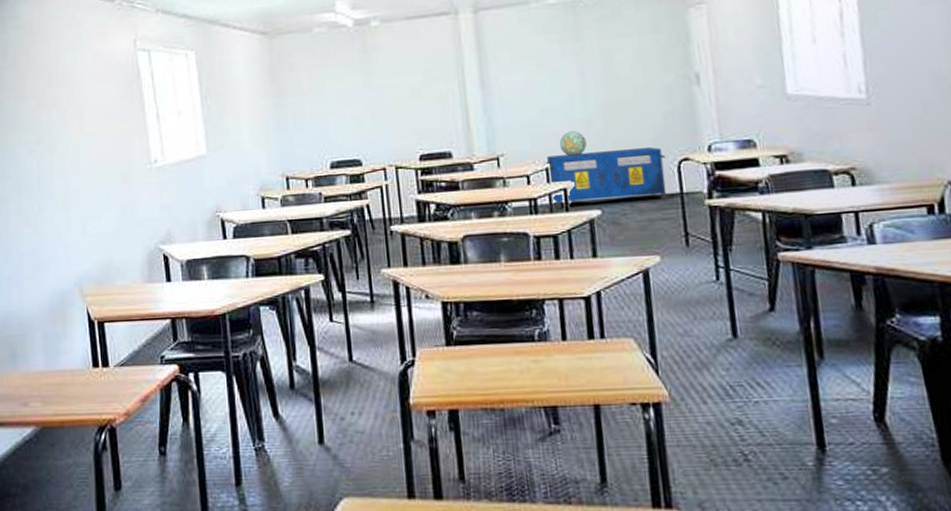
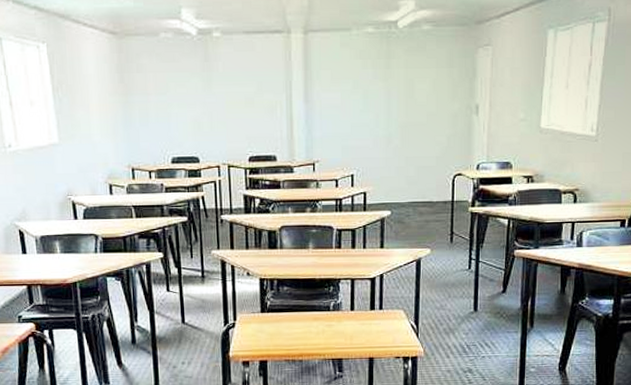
storage cabinet: present [544,146,669,208] -> none [350,162,444,208]
decorative globe: present [559,131,587,157] -> none [364,145,385,167]

